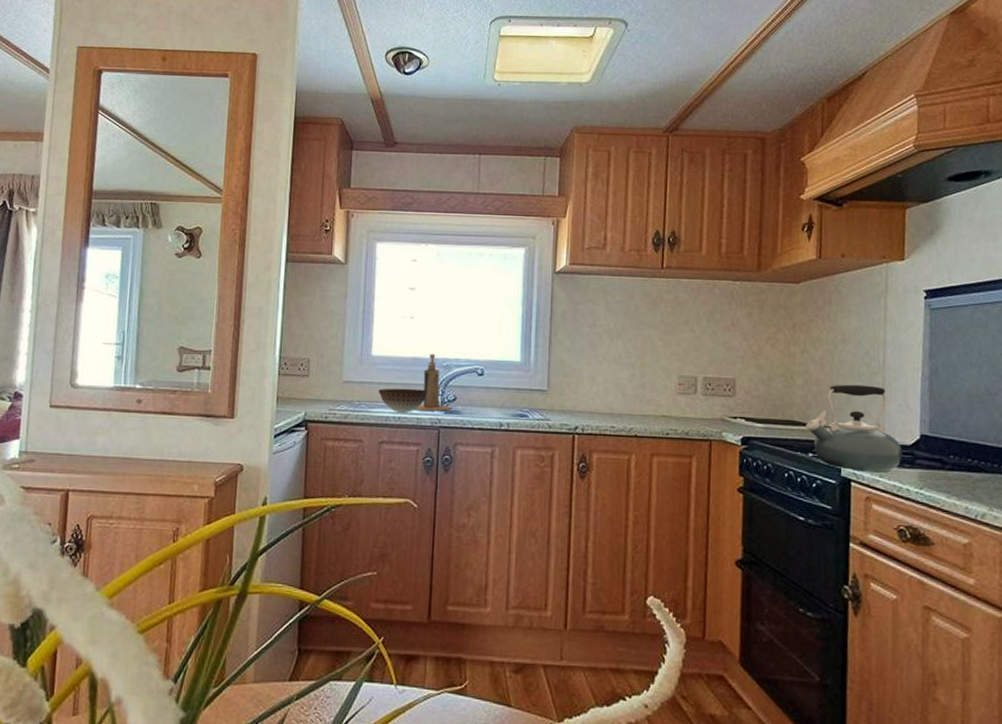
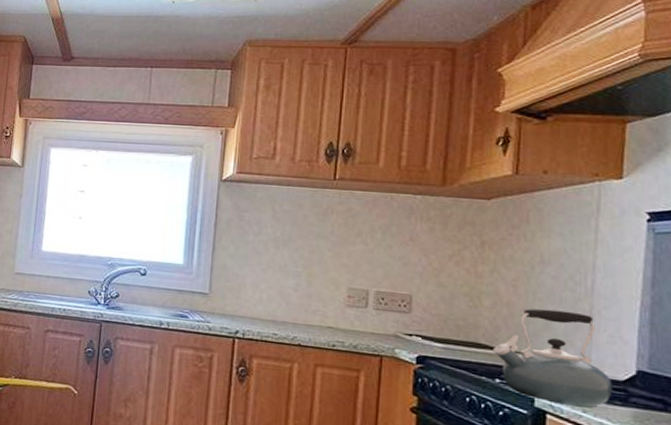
bowl: present [379,388,428,414] -> none [47,281,92,306]
soap dispenser: present [415,353,453,412] -> none [80,252,115,307]

